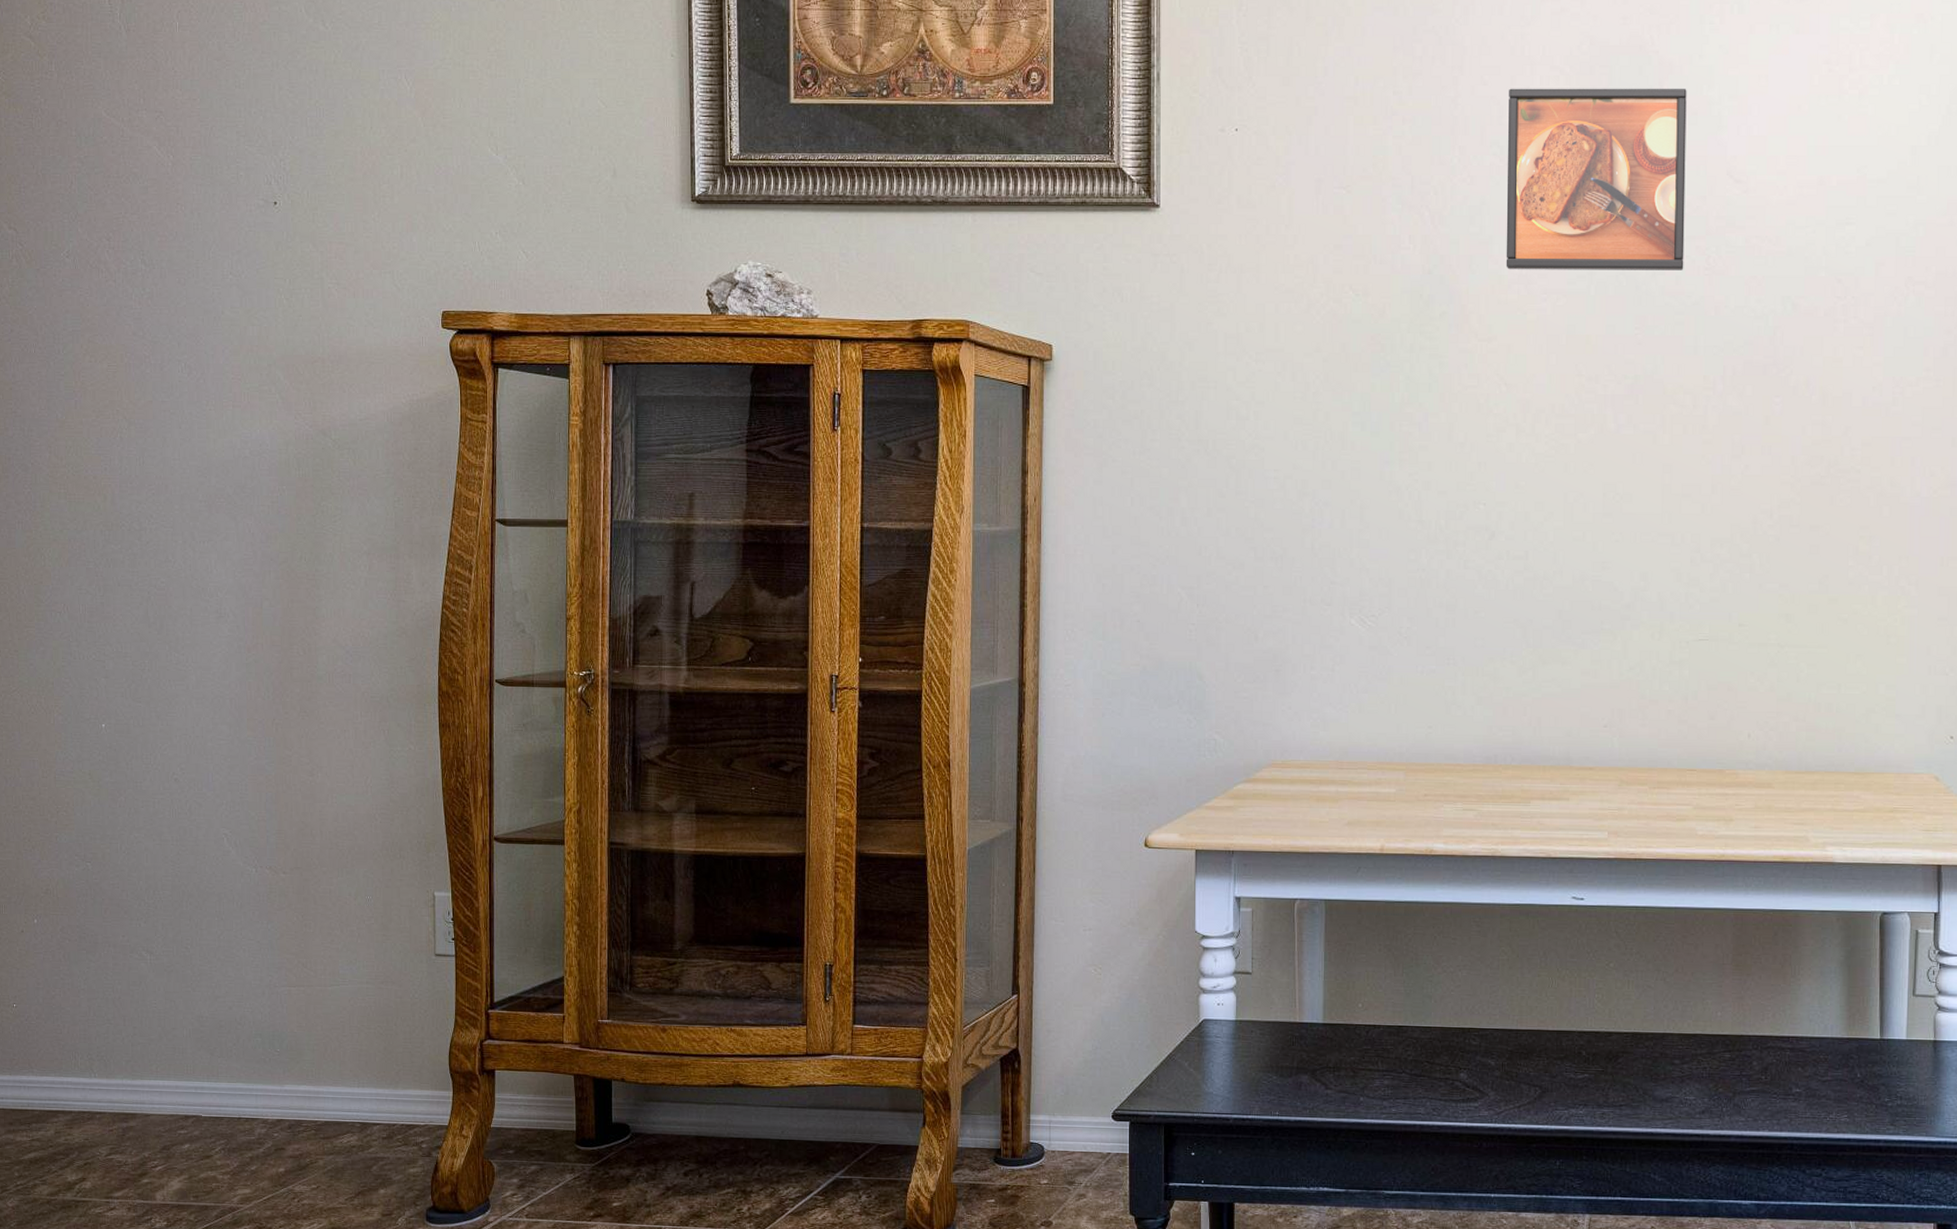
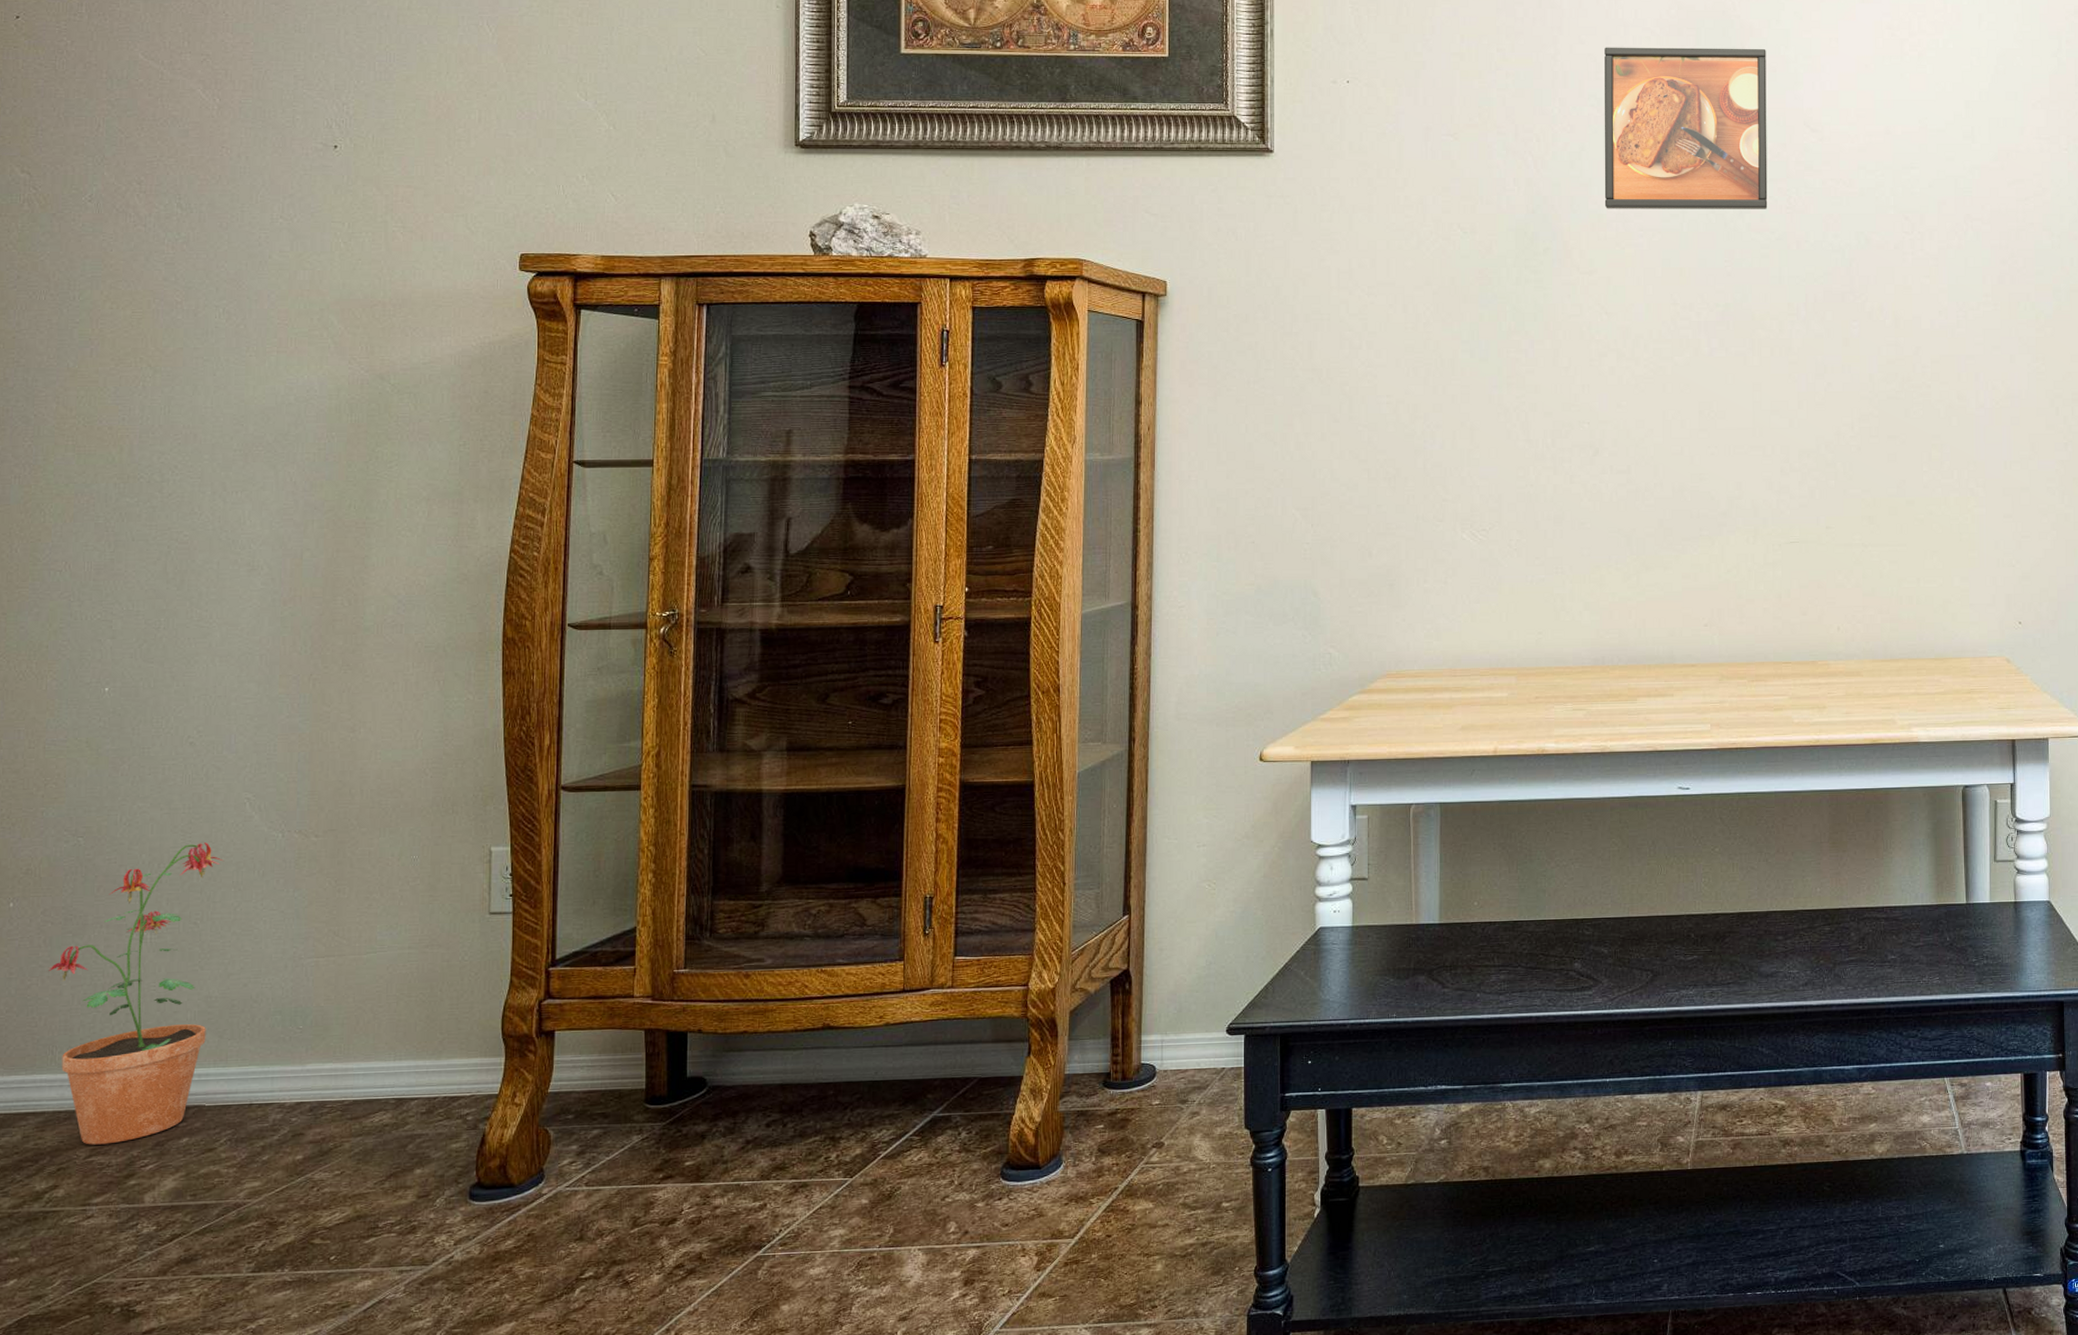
potted plant: none [68,873,207,1145] -> present [48,843,224,1145]

